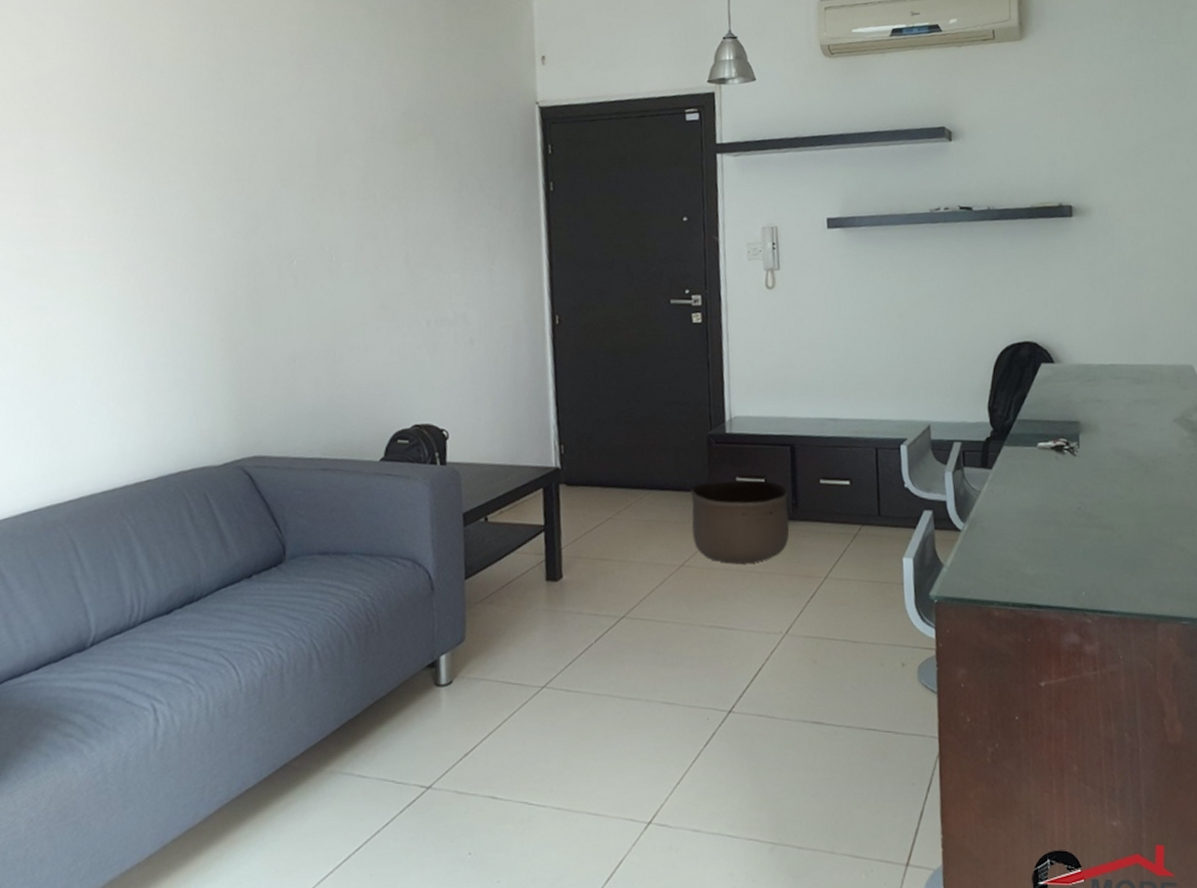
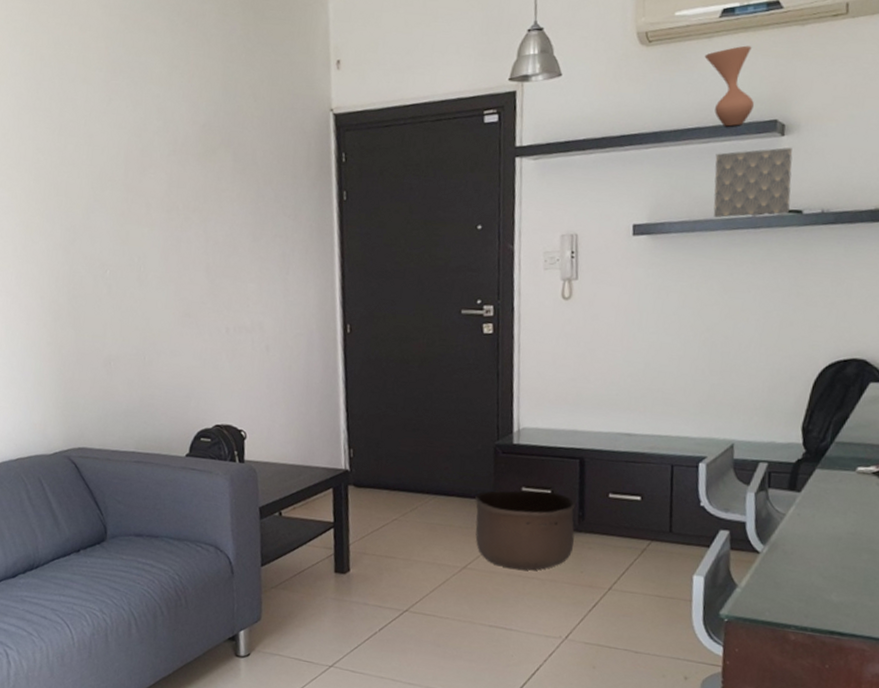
decorative vase: none [879,61,925,133] -> present [704,45,755,128]
decorative box: none [895,151,962,213] -> present [713,147,793,218]

